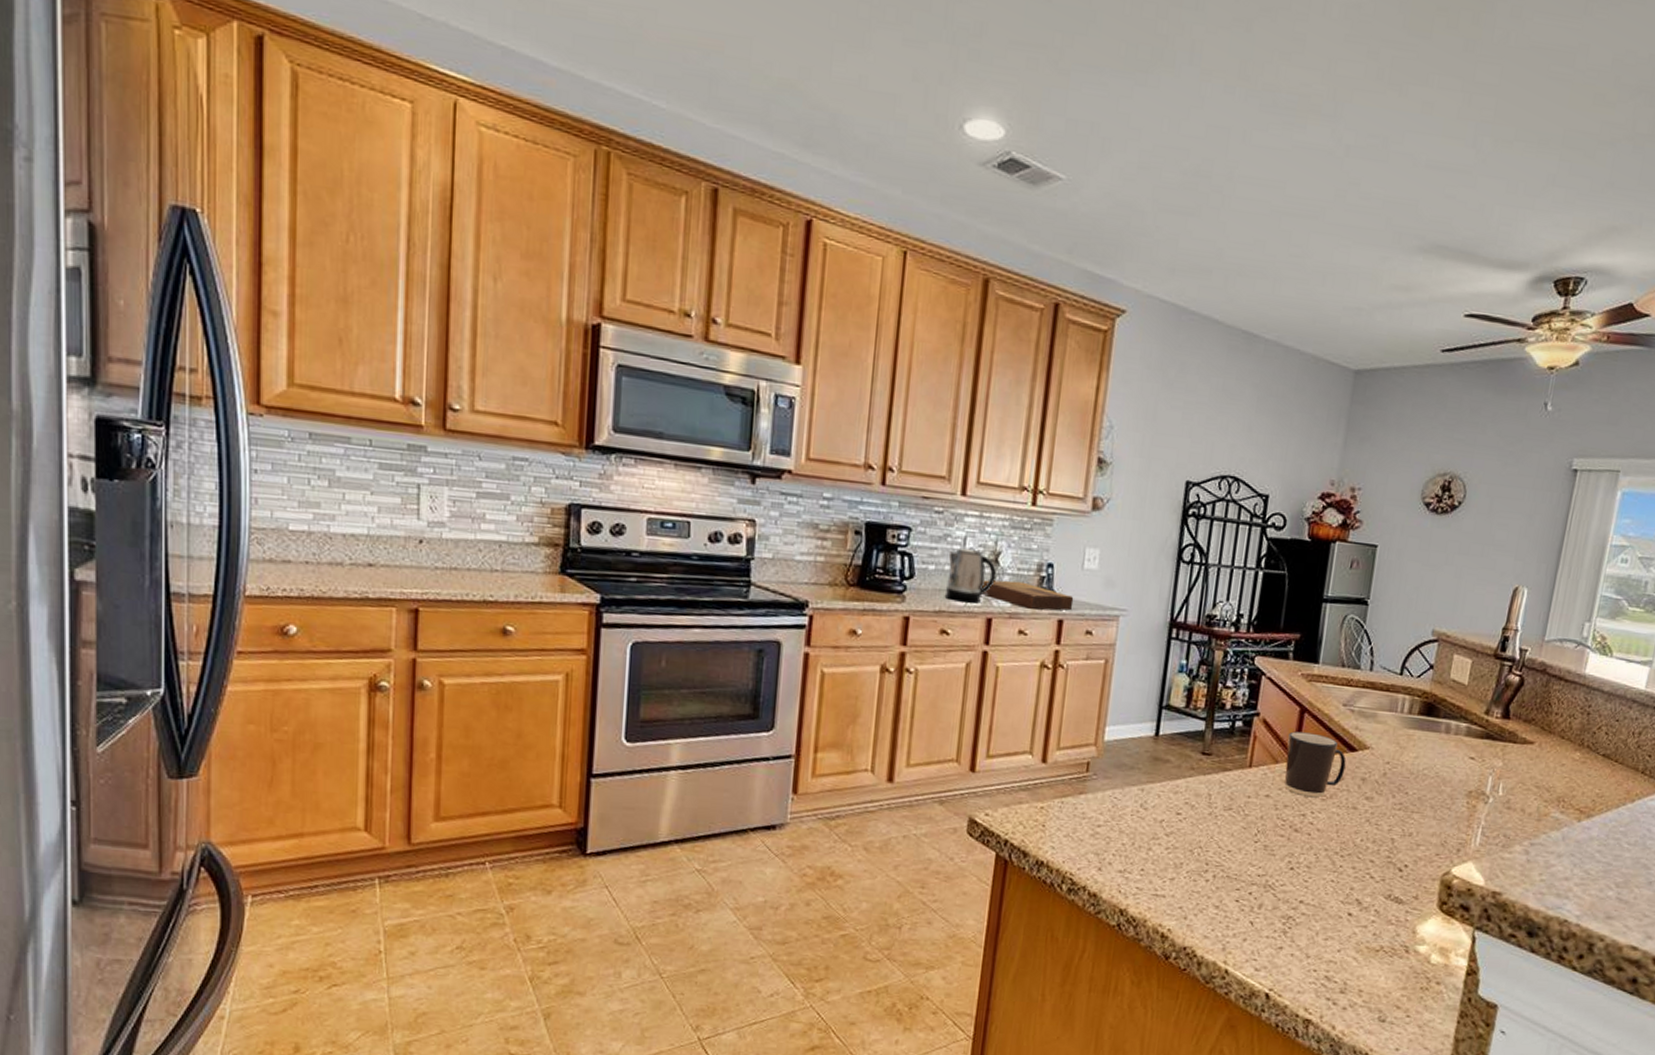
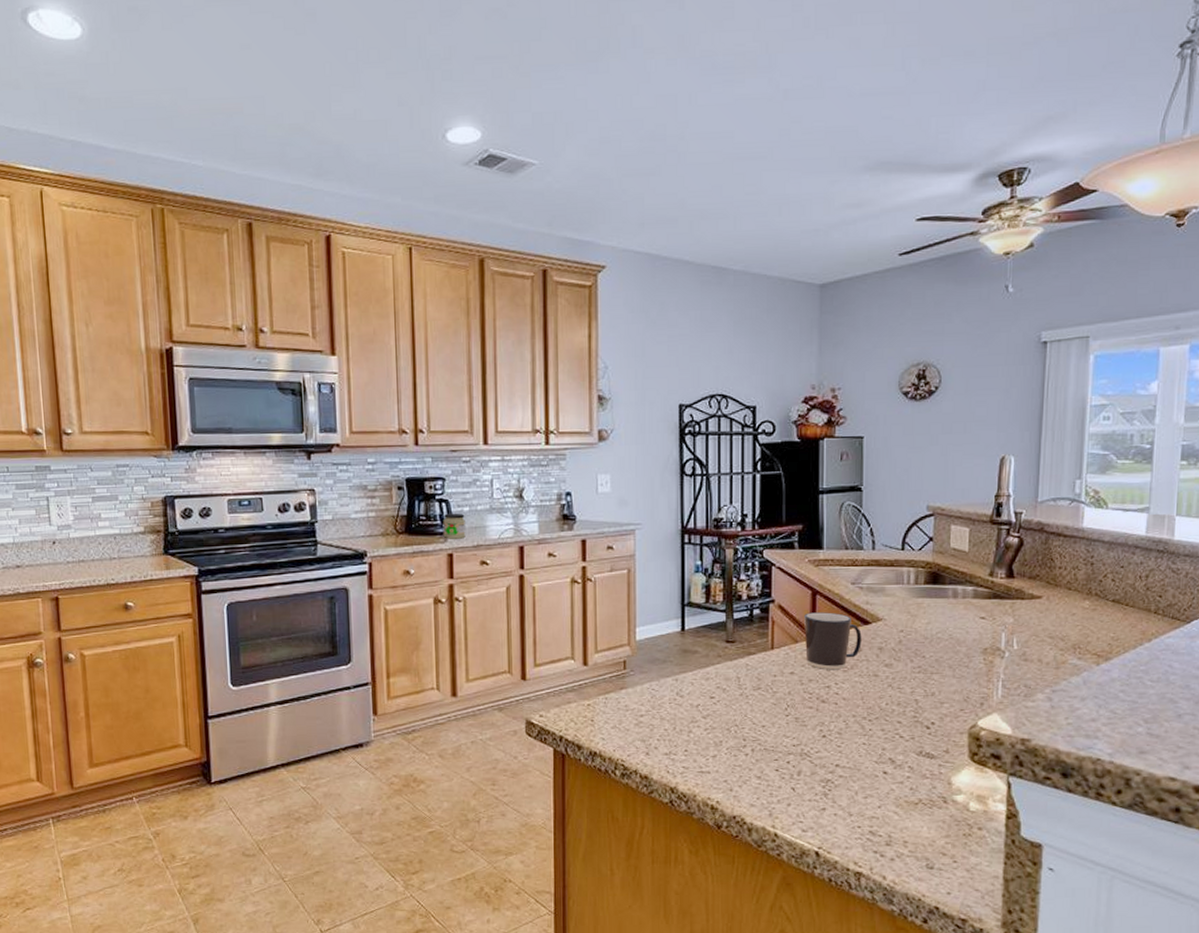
jar: none [901,569,929,601] -> present [443,513,466,539]
kettle: present [944,548,996,604] -> none [479,489,522,536]
cutting board: present [982,579,1074,611] -> none [511,511,593,535]

